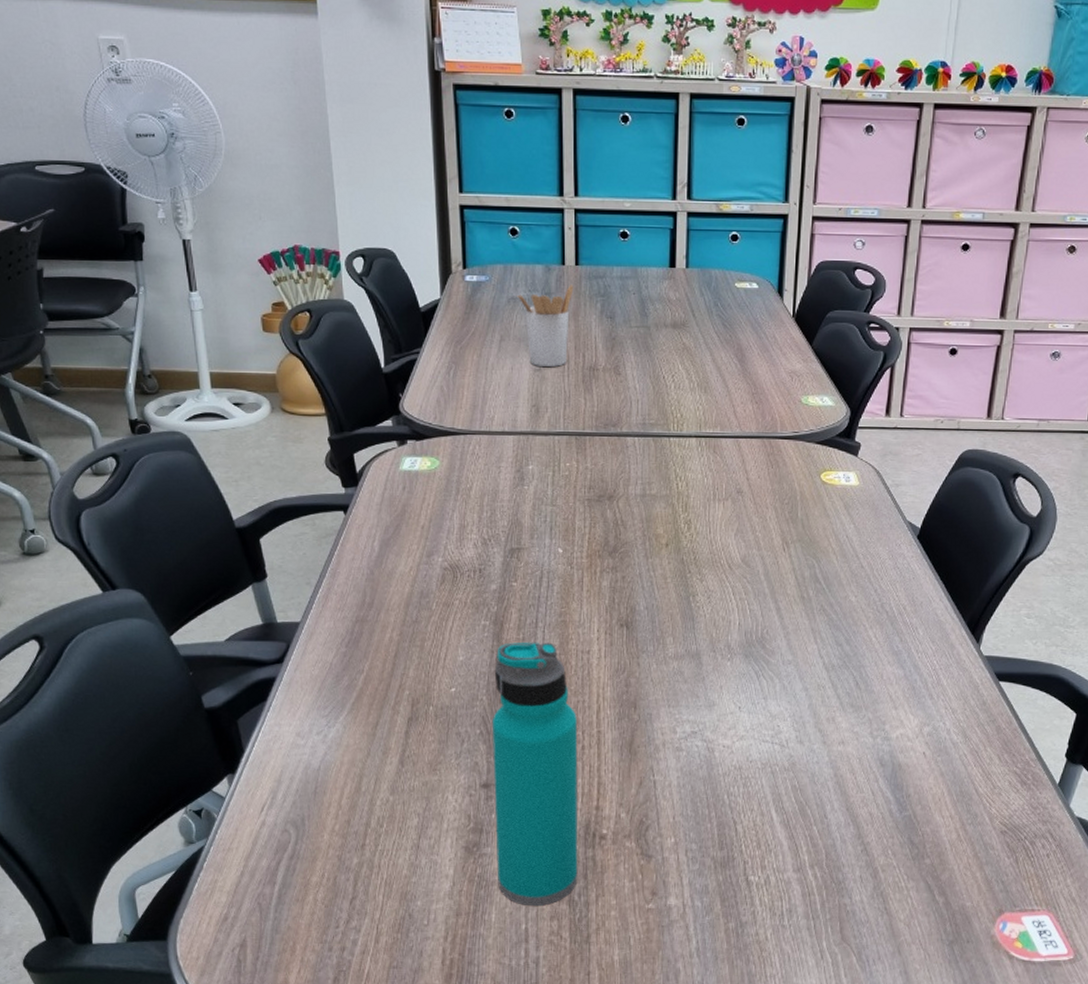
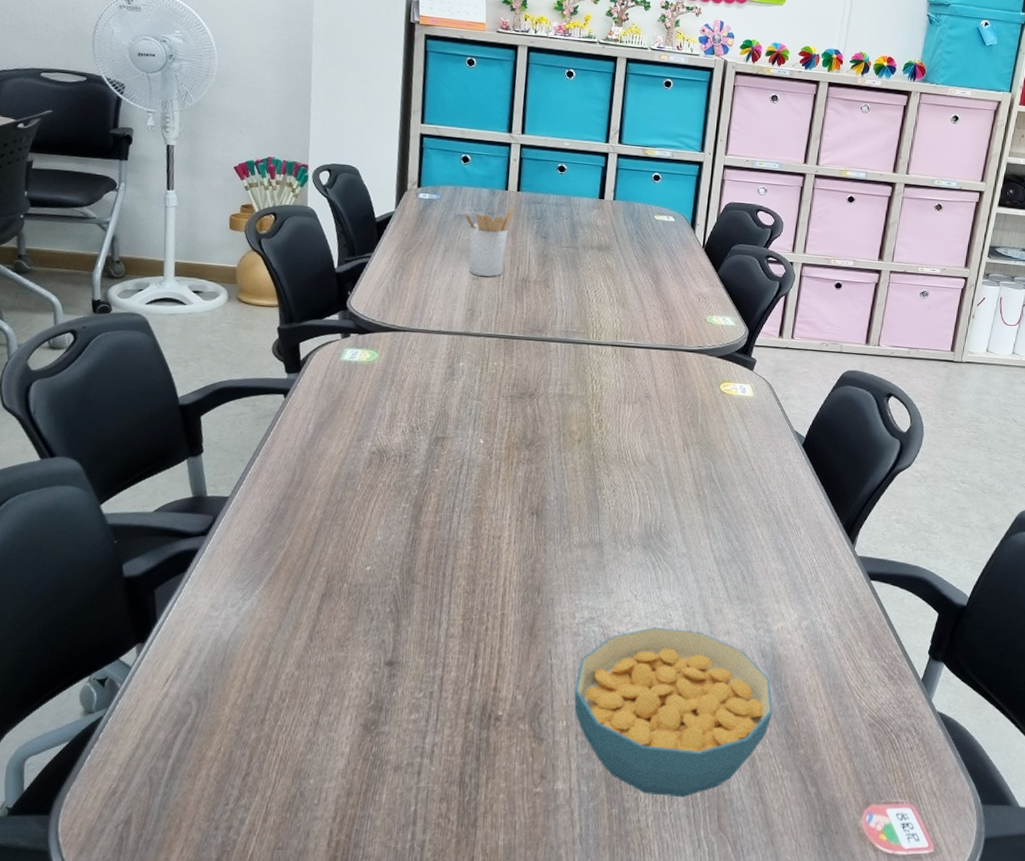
water bottle: present [491,642,578,906] -> none [392,525,483,787]
cereal bowl: none [681,739,895,911] -> present [574,626,773,798]

